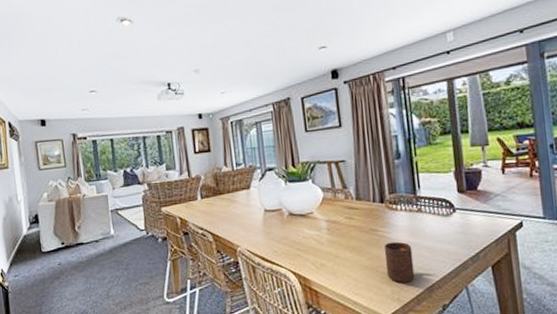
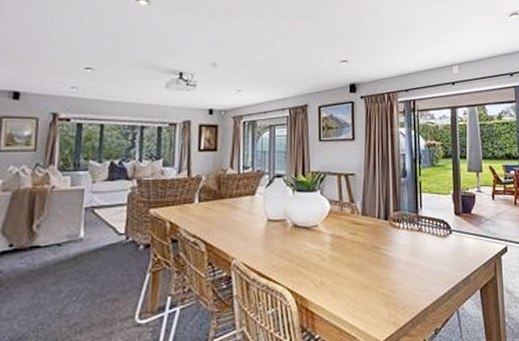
cup: present [384,241,415,282] -> none [384,261,411,304]

